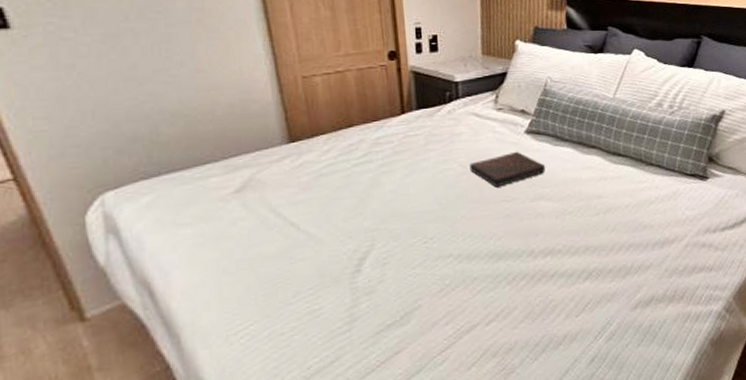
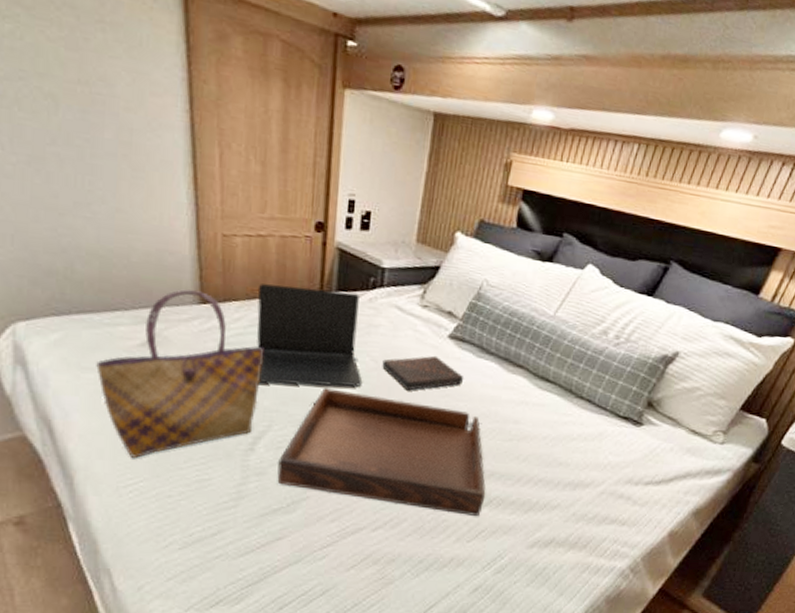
tote bag: none [192,131,357,303] -> present [96,289,265,458]
laptop: none [344,108,454,206] -> present [257,284,363,387]
serving tray: none [386,196,585,299] -> present [277,387,486,516]

